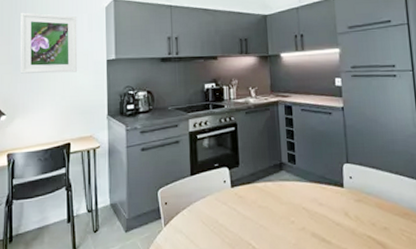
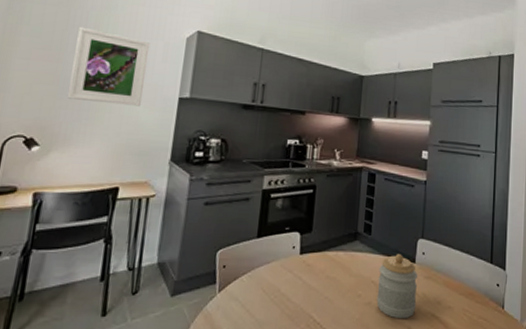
jar: none [308,180,351,242] -> present [376,254,418,319]

